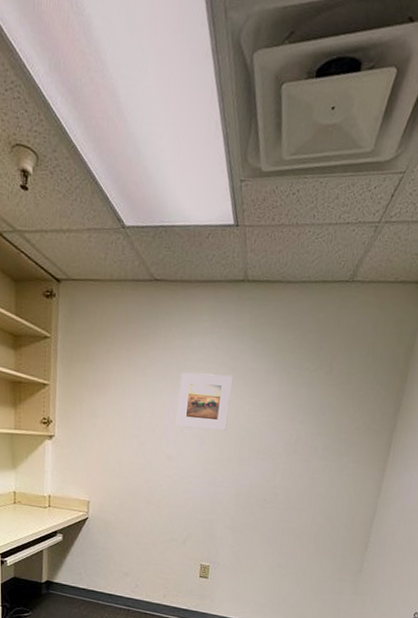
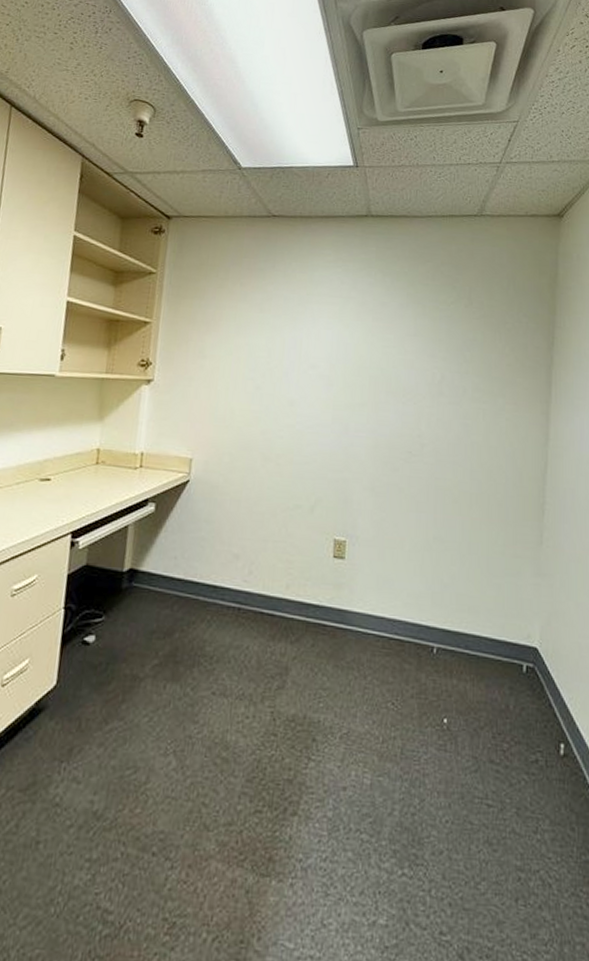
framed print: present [176,372,234,430] -> none [298,307,362,370]

